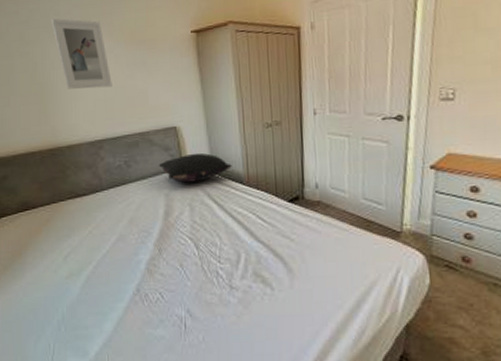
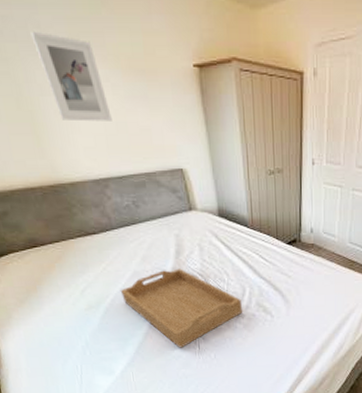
serving tray: none [103,231,238,327] -> present [120,268,243,348]
pillow: present [159,152,232,183] -> none [168,196,237,224]

